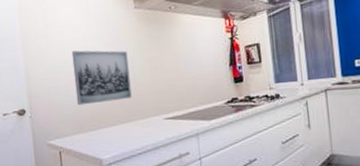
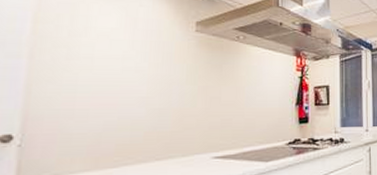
wall art: present [71,50,132,106] -> none [97,69,178,135]

